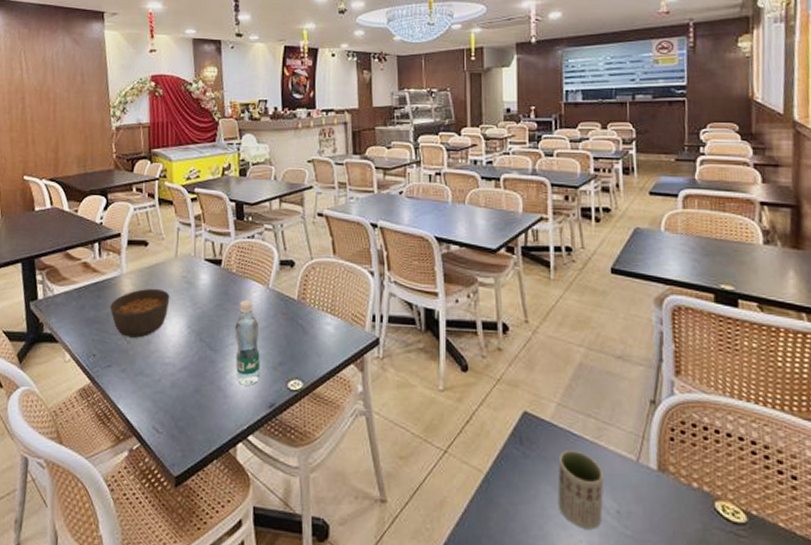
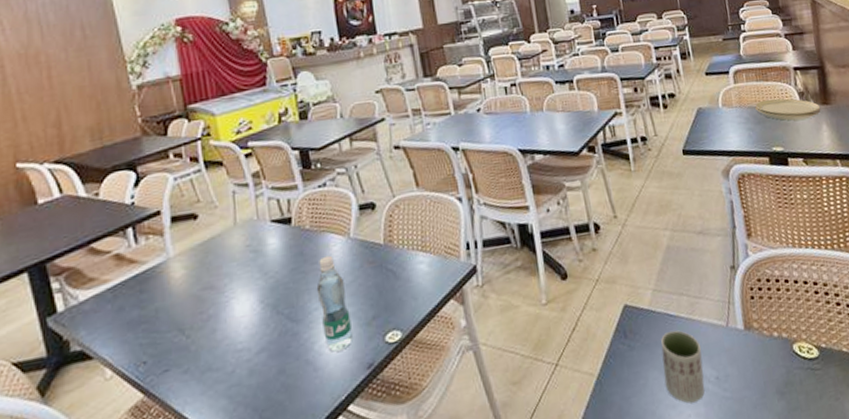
soup bowl: present [110,288,170,338] -> none [158,266,234,331]
plate: none [705,231,790,262] -> present [755,98,821,121]

